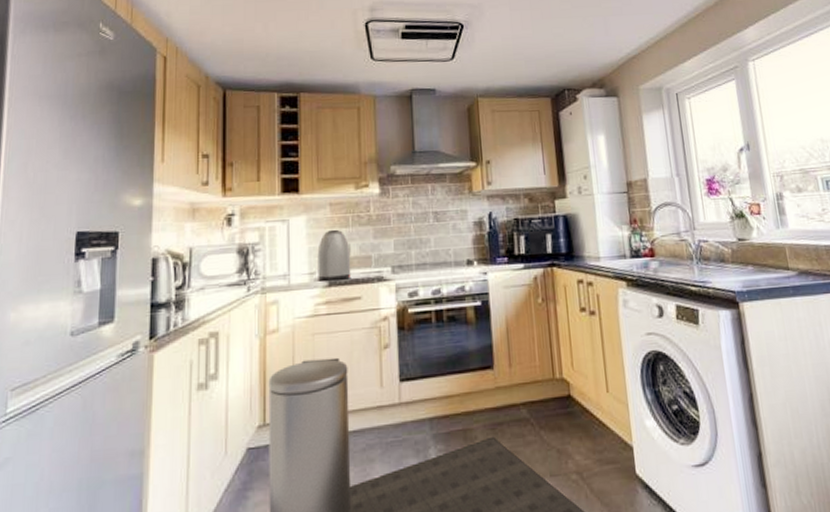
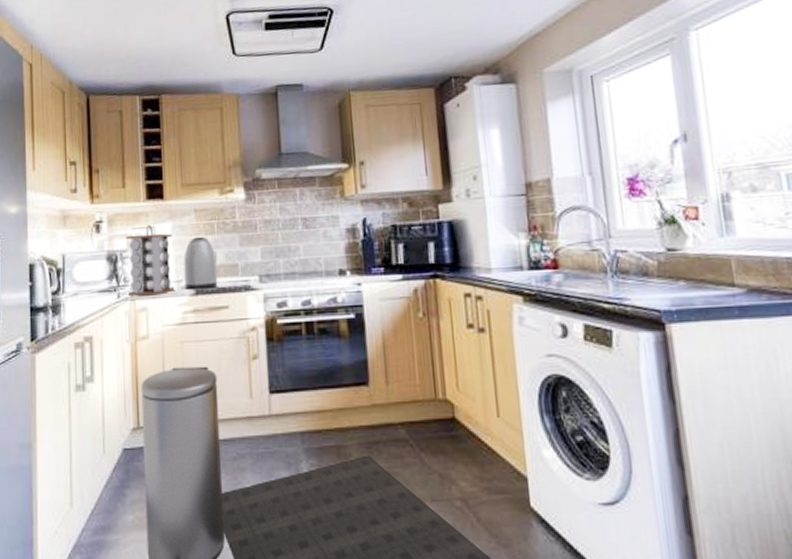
spice rack: none [259,218,308,290] -> present [126,225,175,297]

